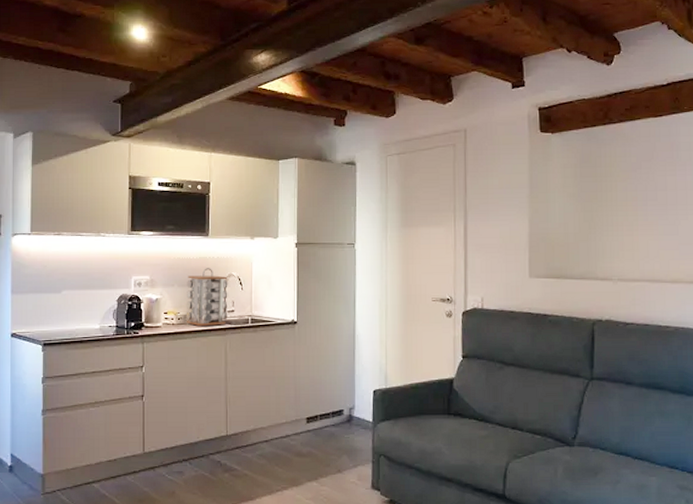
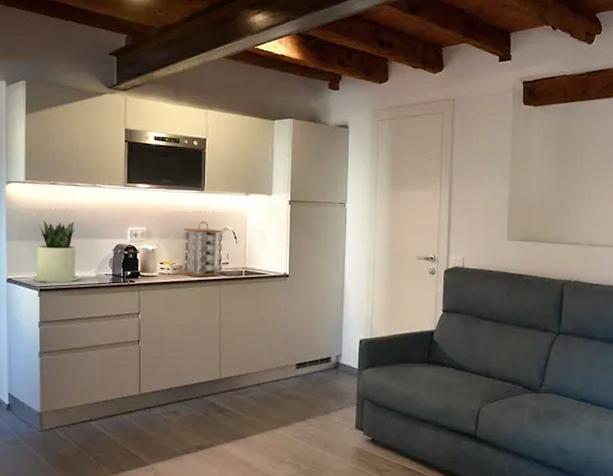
planter: none [36,272,83,336] -> present [32,220,79,283]

